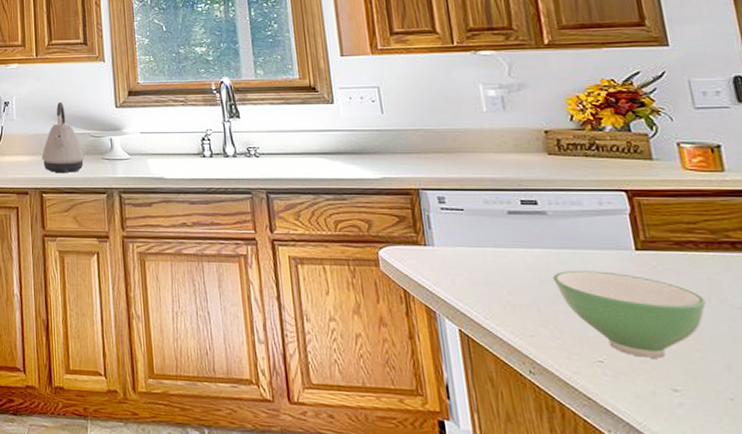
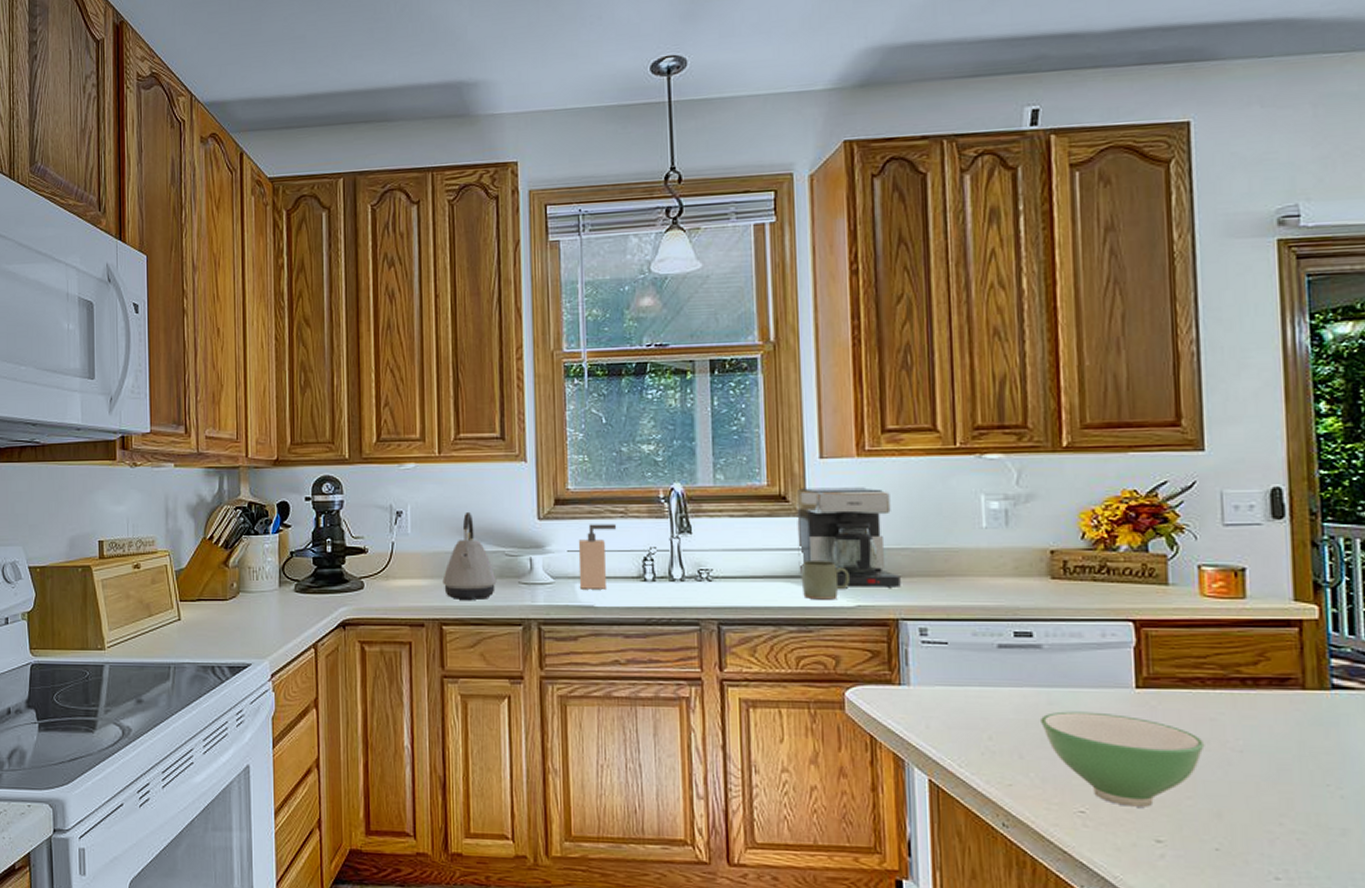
soap dispenser: none [148,110,179,164] -> present [578,524,617,589]
coffee maker: none [323,79,418,162] -> present [796,487,901,587]
mug: none [332,140,375,173] -> present [800,561,851,600]

